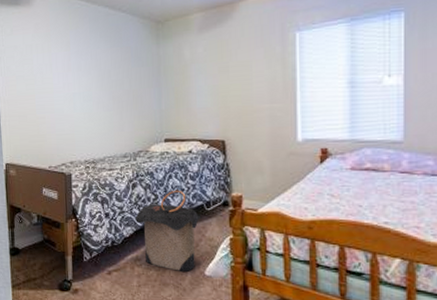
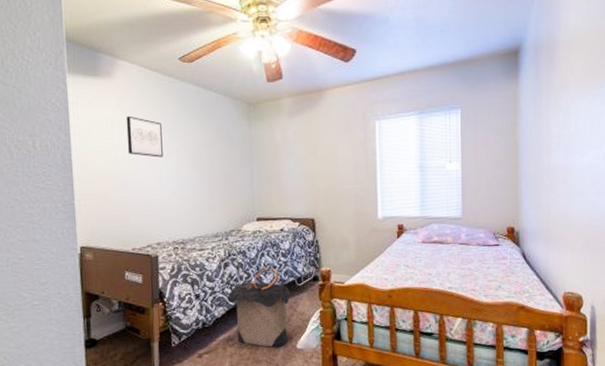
wall art: none [43,40,76,80] -> present [125,115,163,158]

